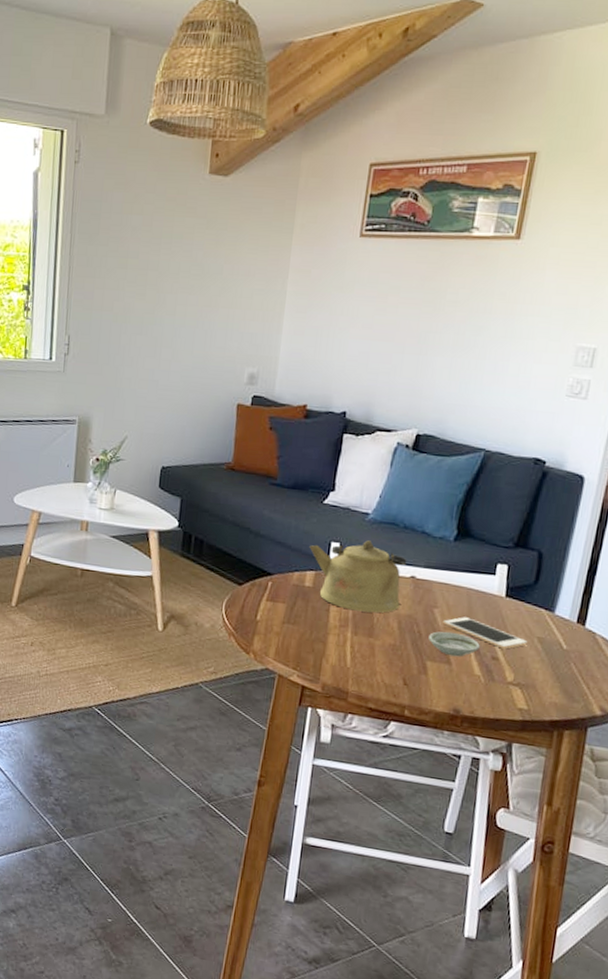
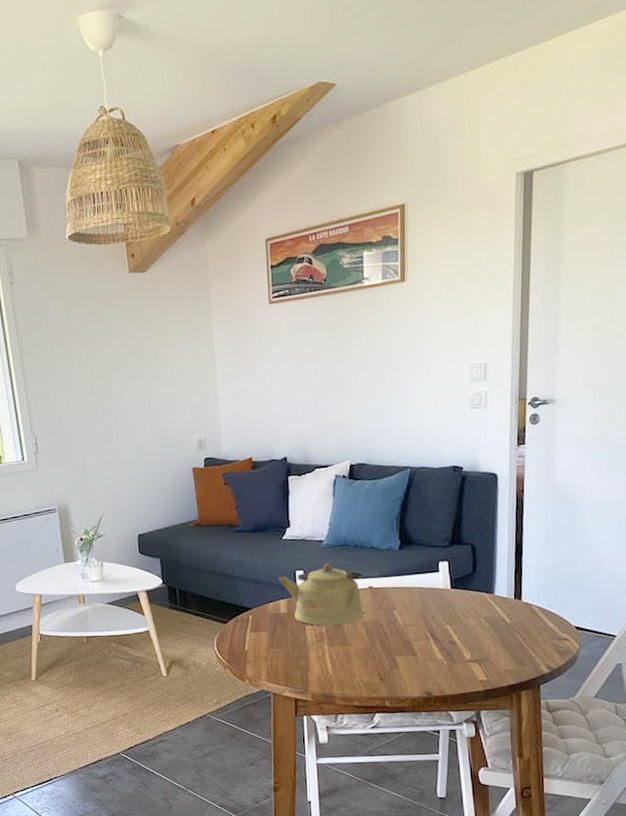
saucer: present [429,631,480,657] -> none [393,627,438,648]
cell phone: present [442,617,528,649] -> none [402,612,477,633]

